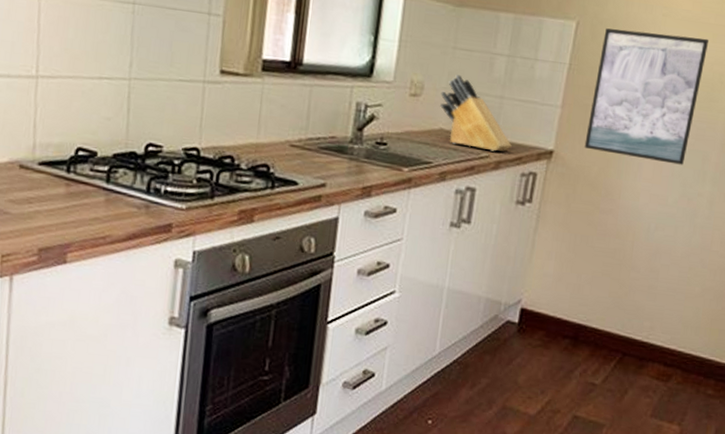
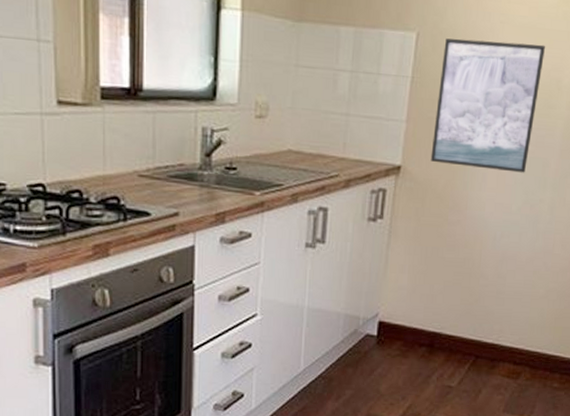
knife block: present [440,74,512,152] -> none [286,92,360,170]

